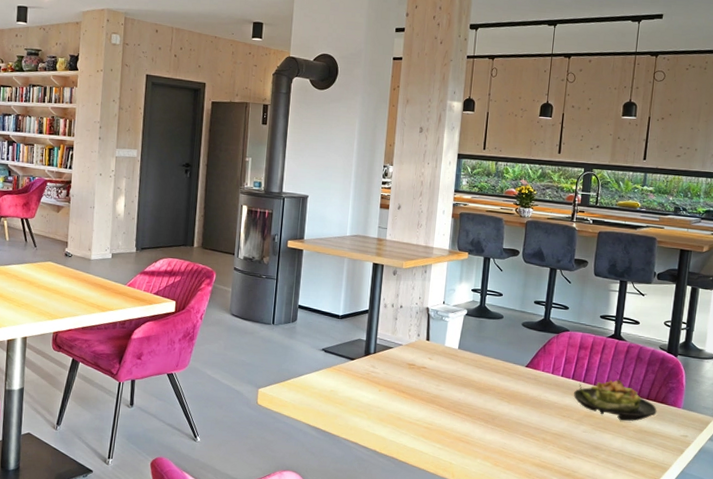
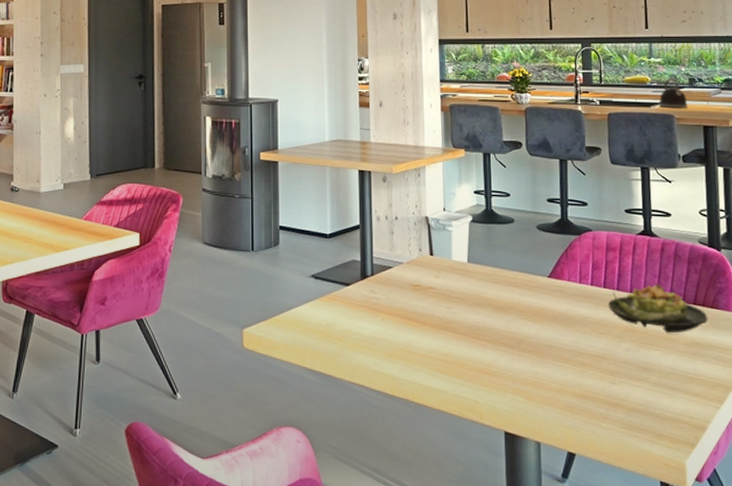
kettle: none [644,205,670,234] -> present [659,77,688,109]

